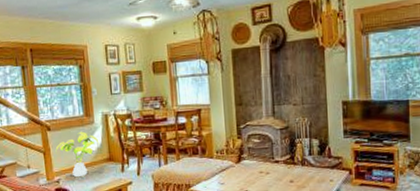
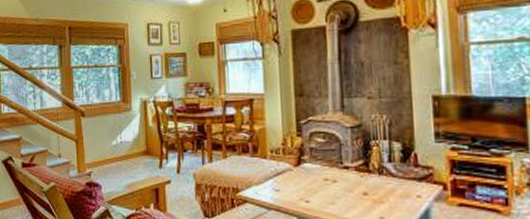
house plant: present [55,131,99,178] -> none [89,119,136,171]

